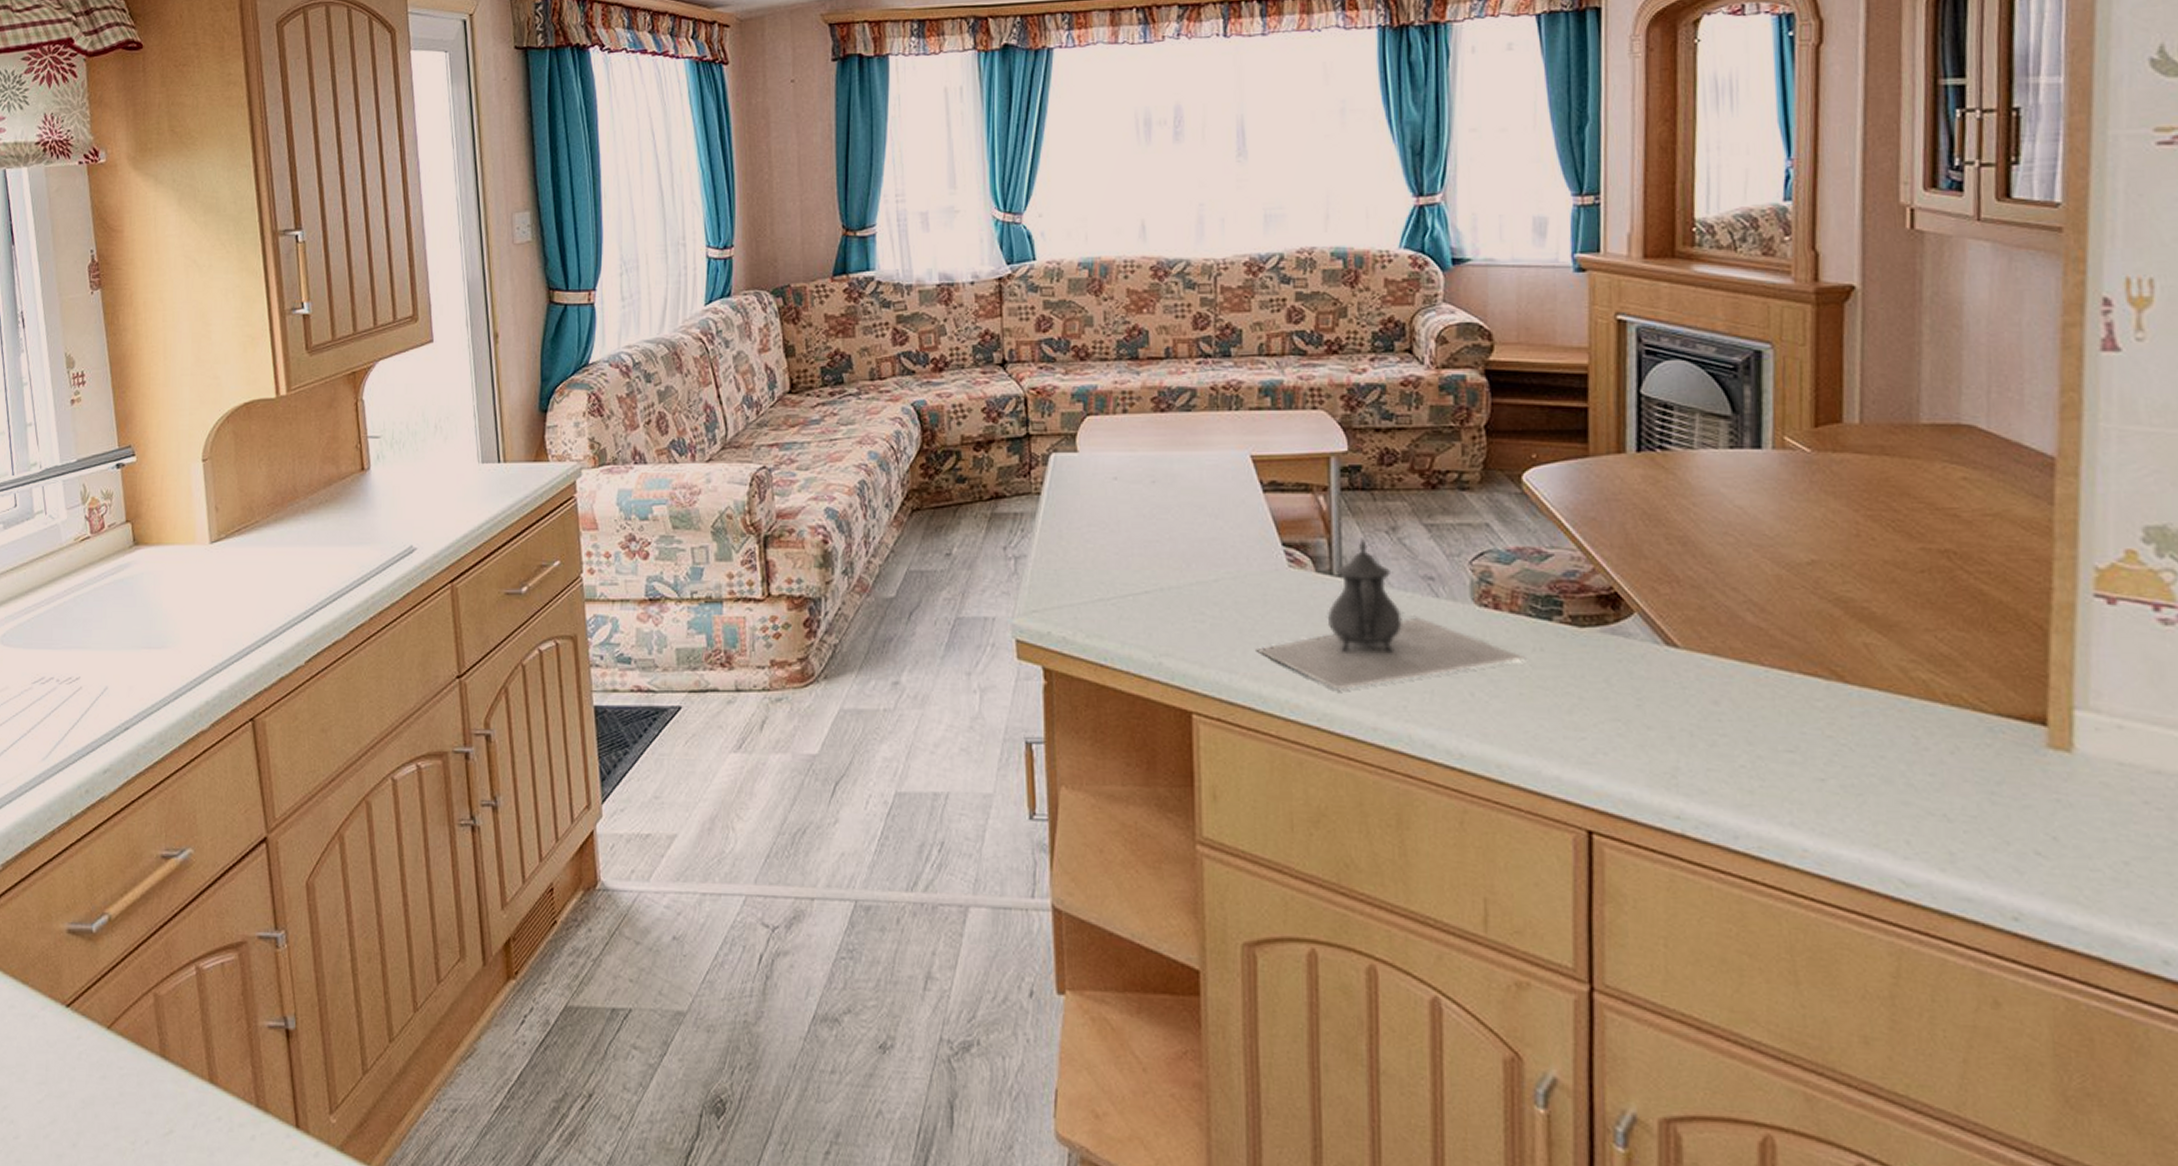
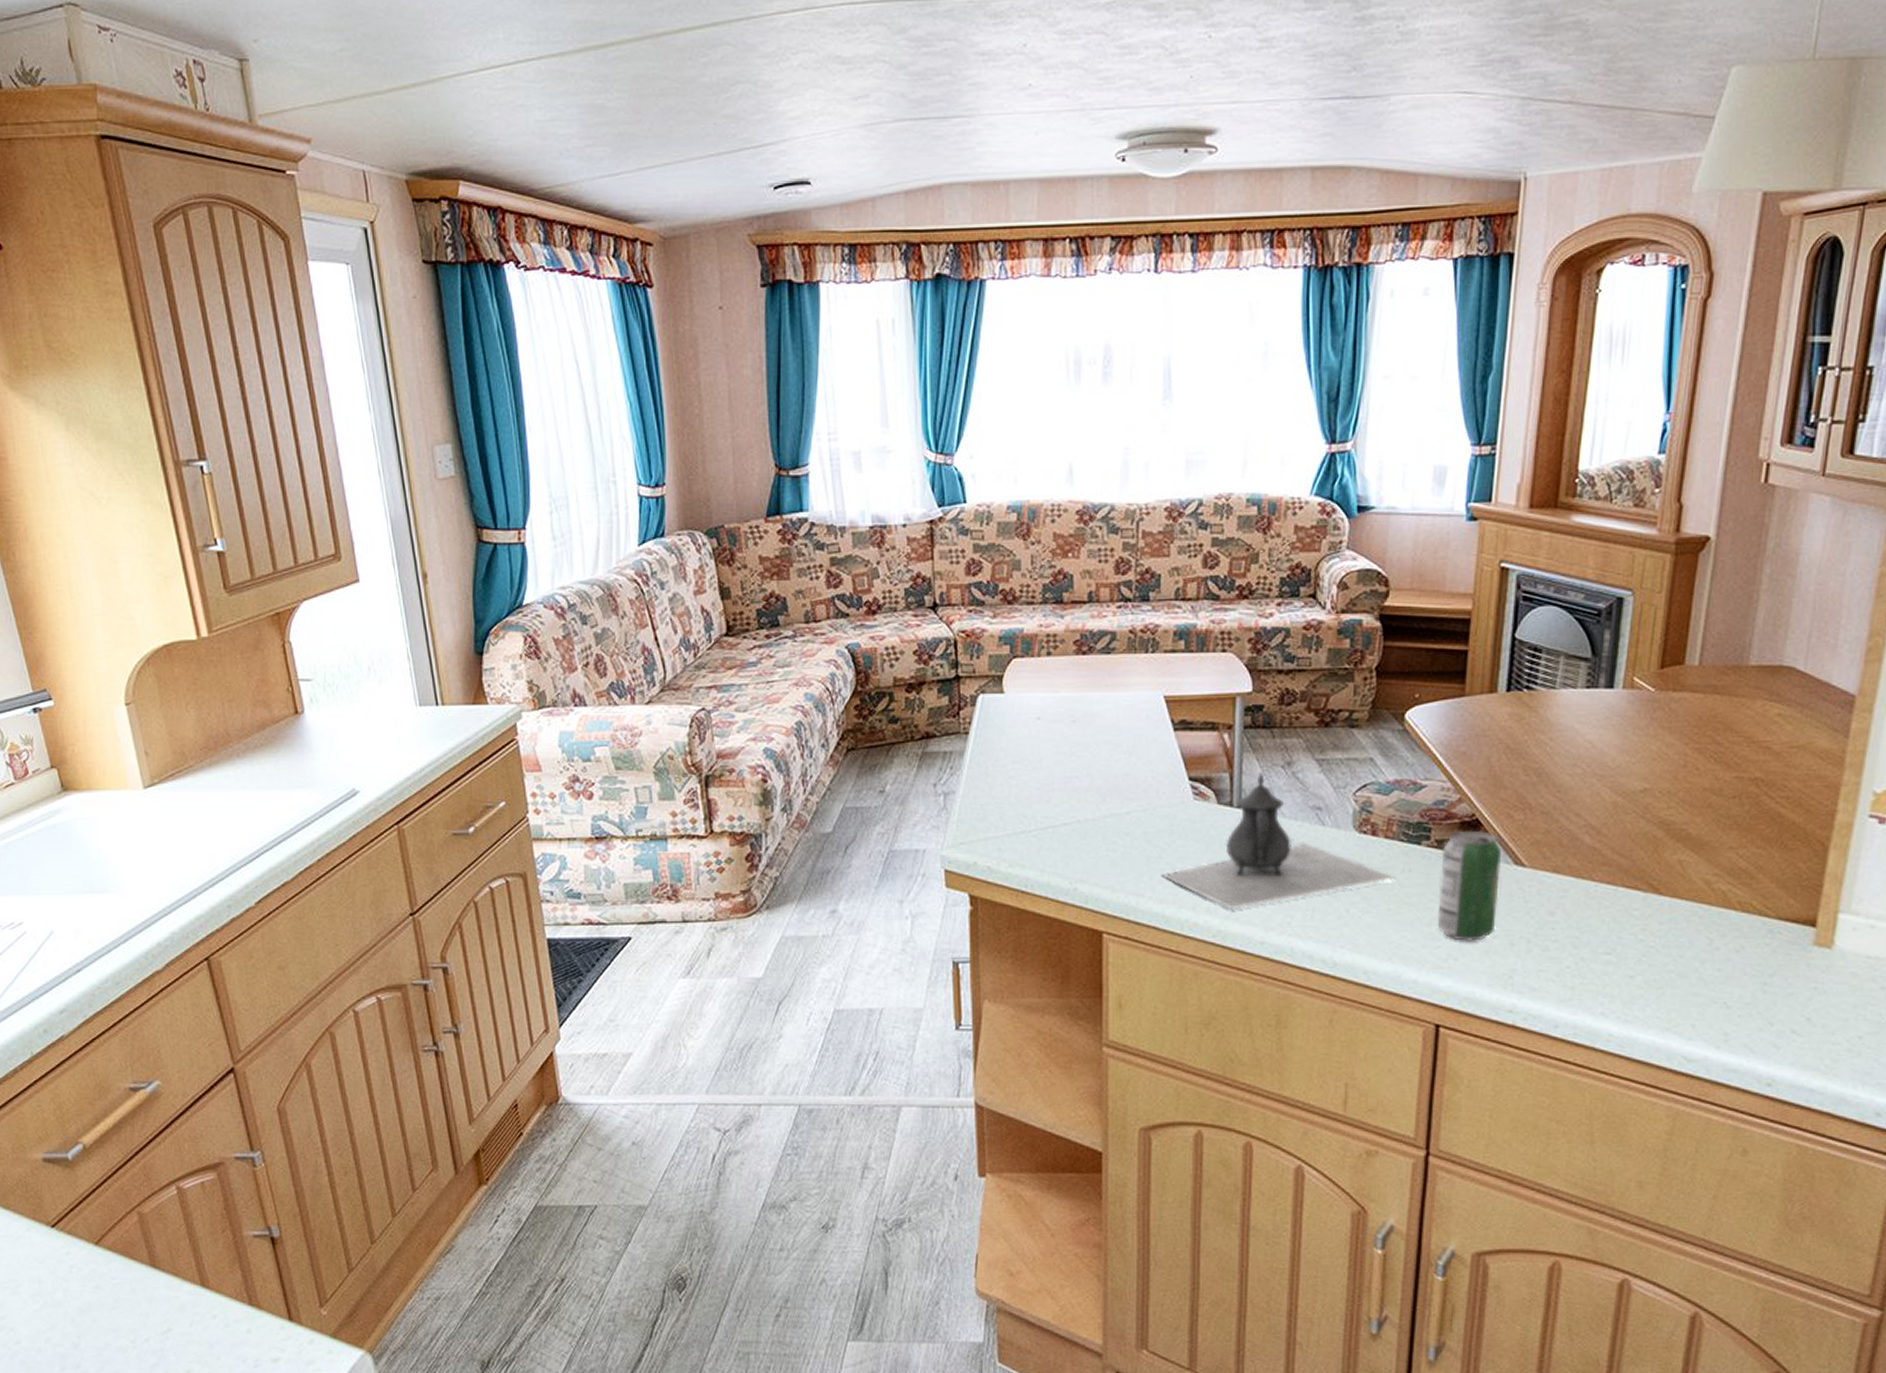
beverage can: none [1577,604,1650,733] -> present [1437,830,1502,941]

